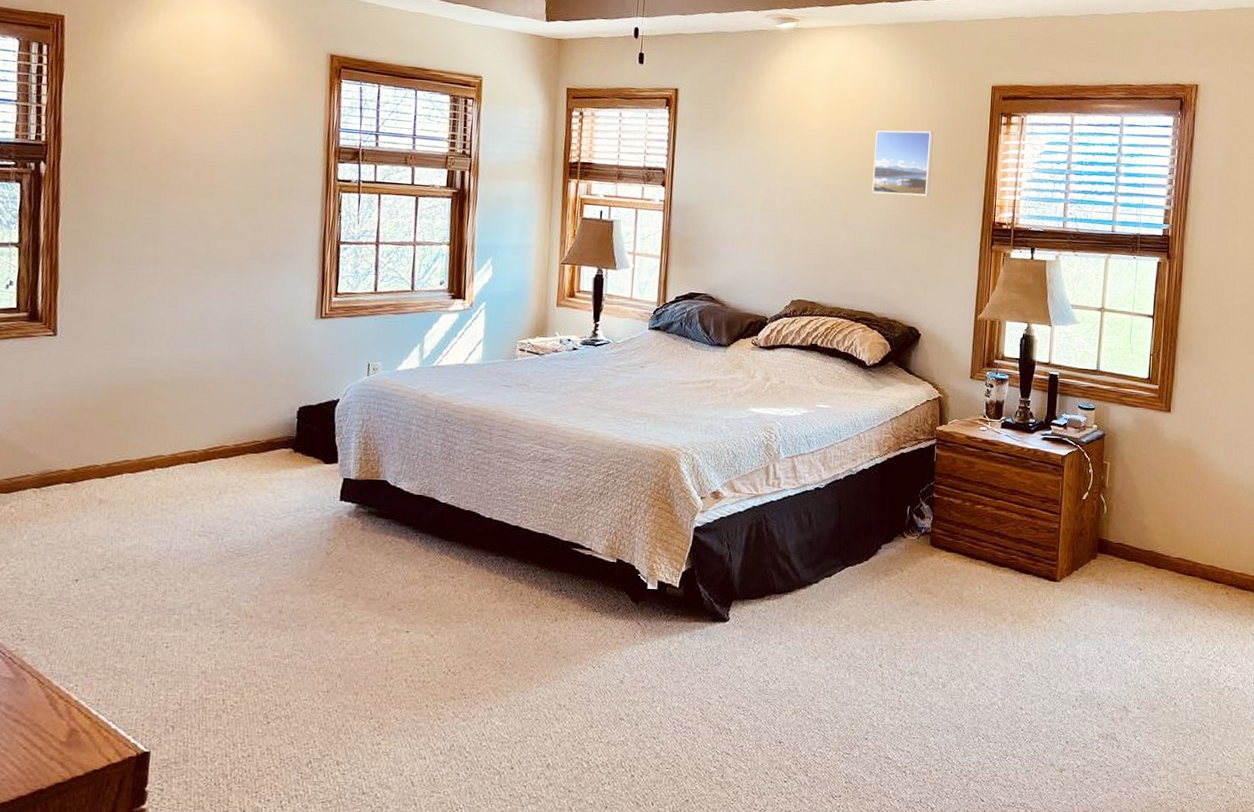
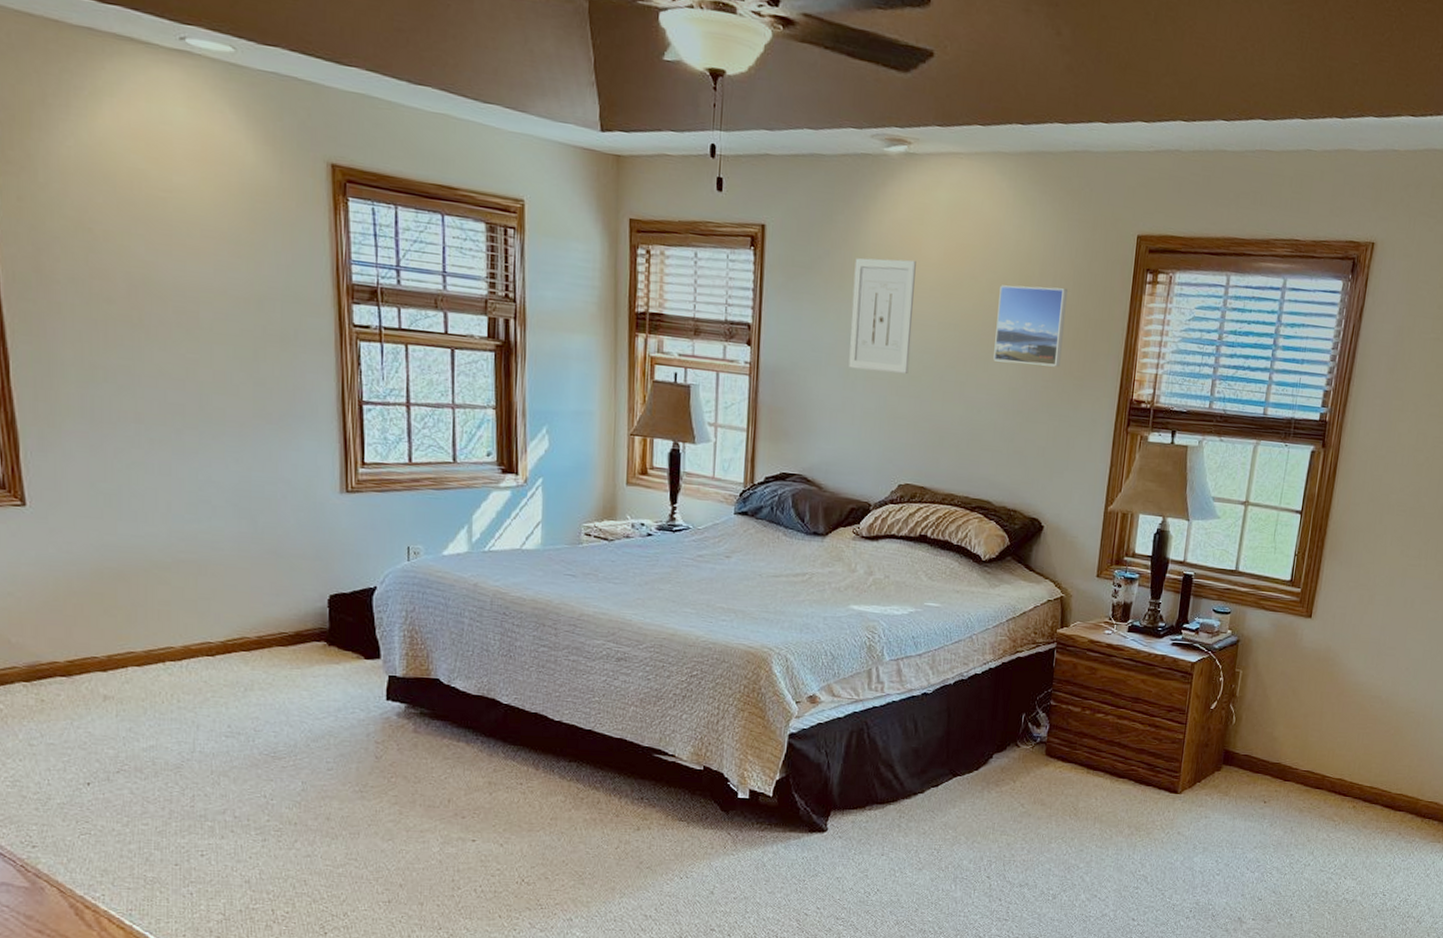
wall art: none [748,112,805,206] -> present [848,258,916,374]

